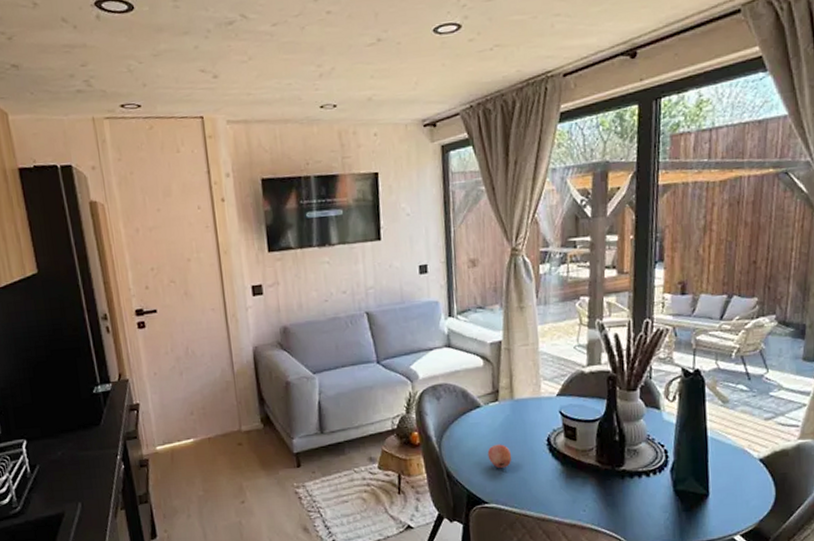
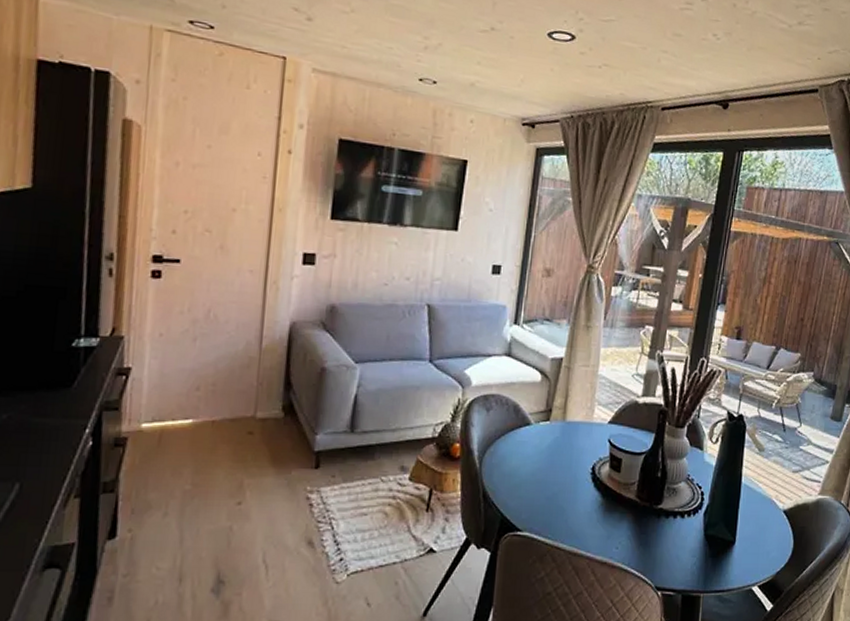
fruit: present [487,444,512,469] -> none [529,467,554,494]

